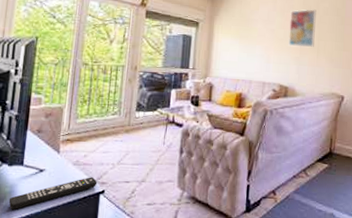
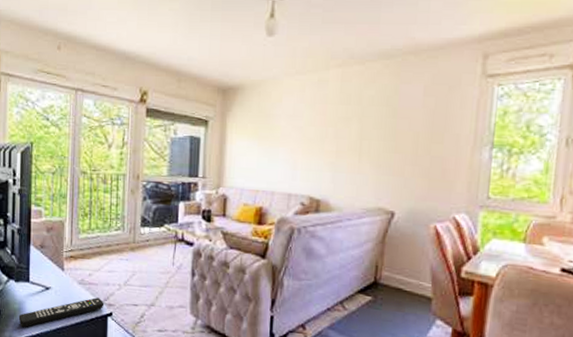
wall art: present [288,9,316,47] -> none [320,98,358,149]

